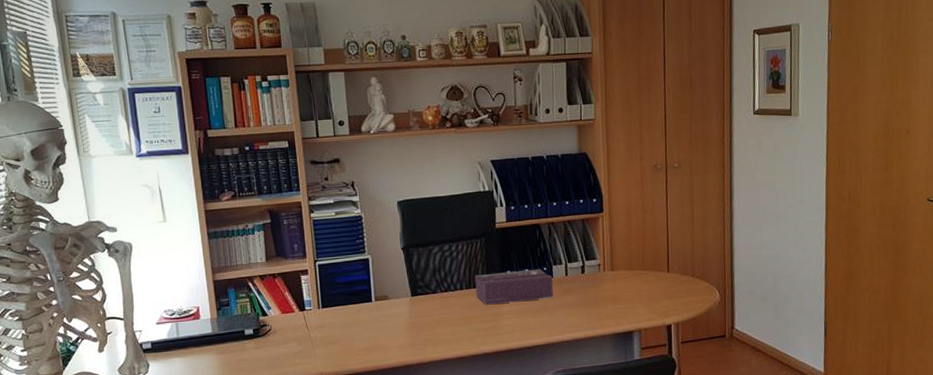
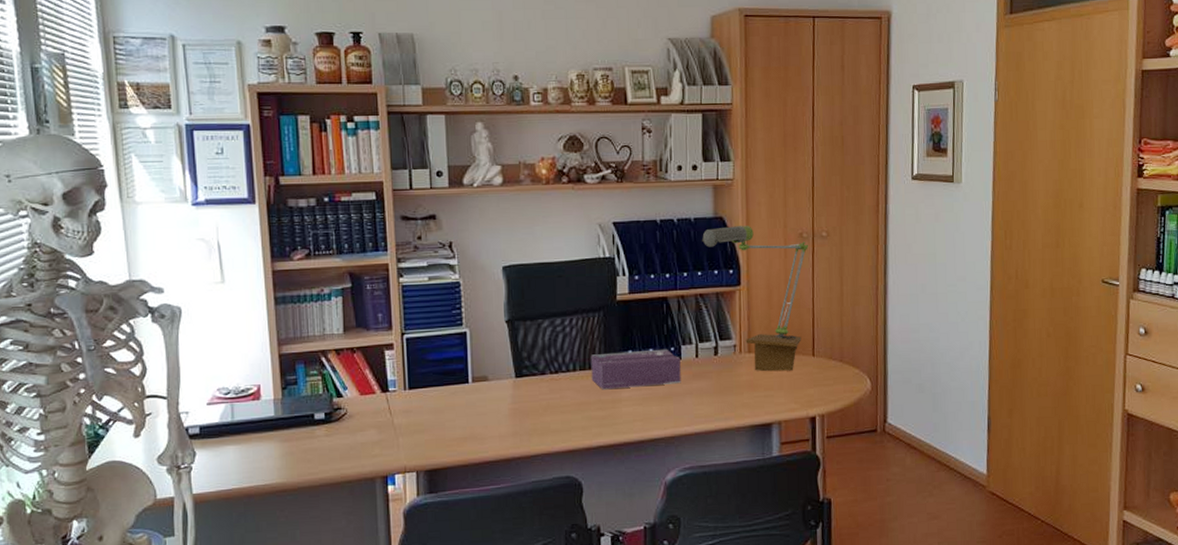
desk lamp: none [568,160,663,287] -> present [701,226,809,372]

